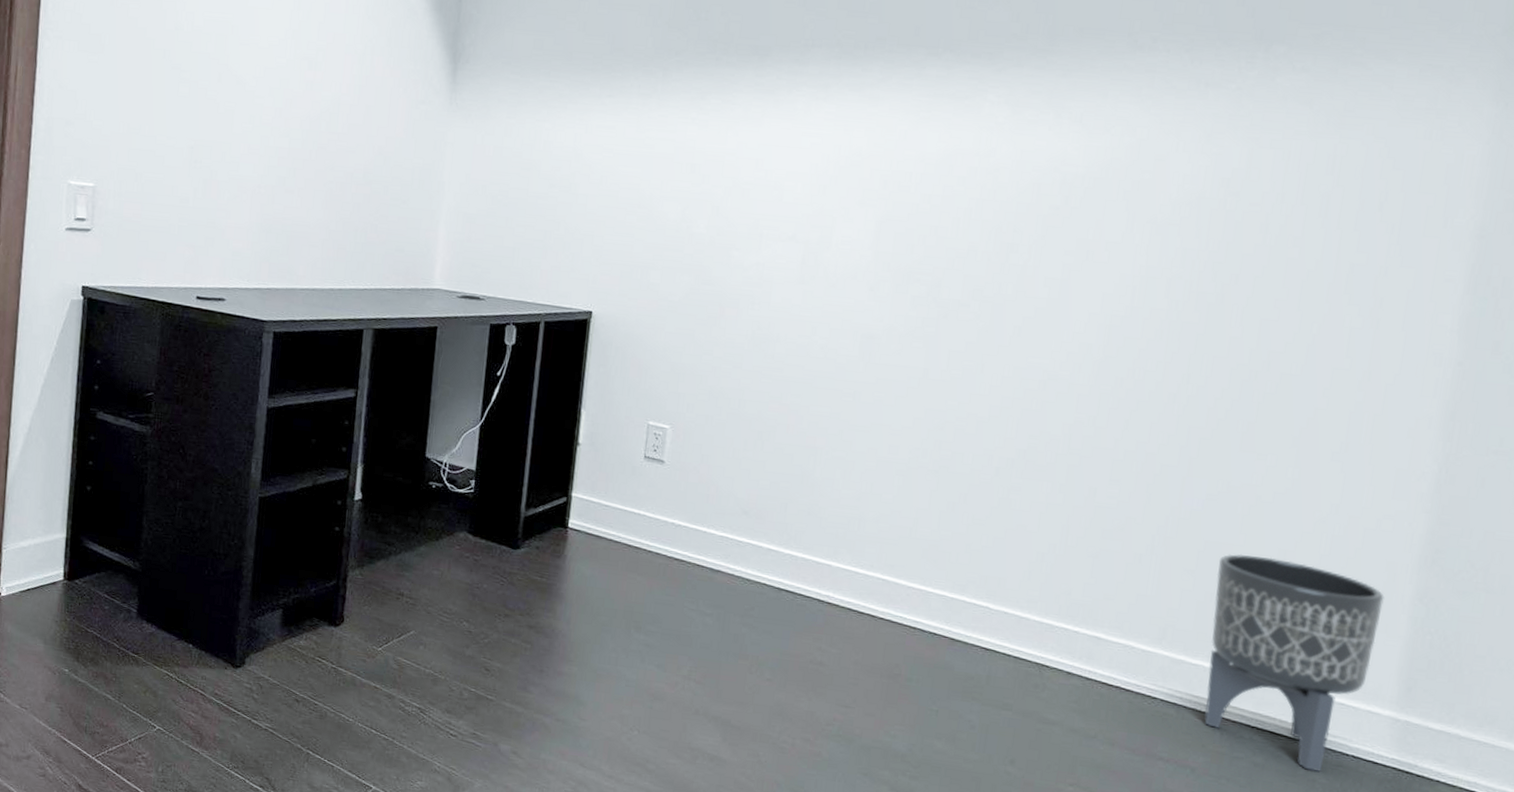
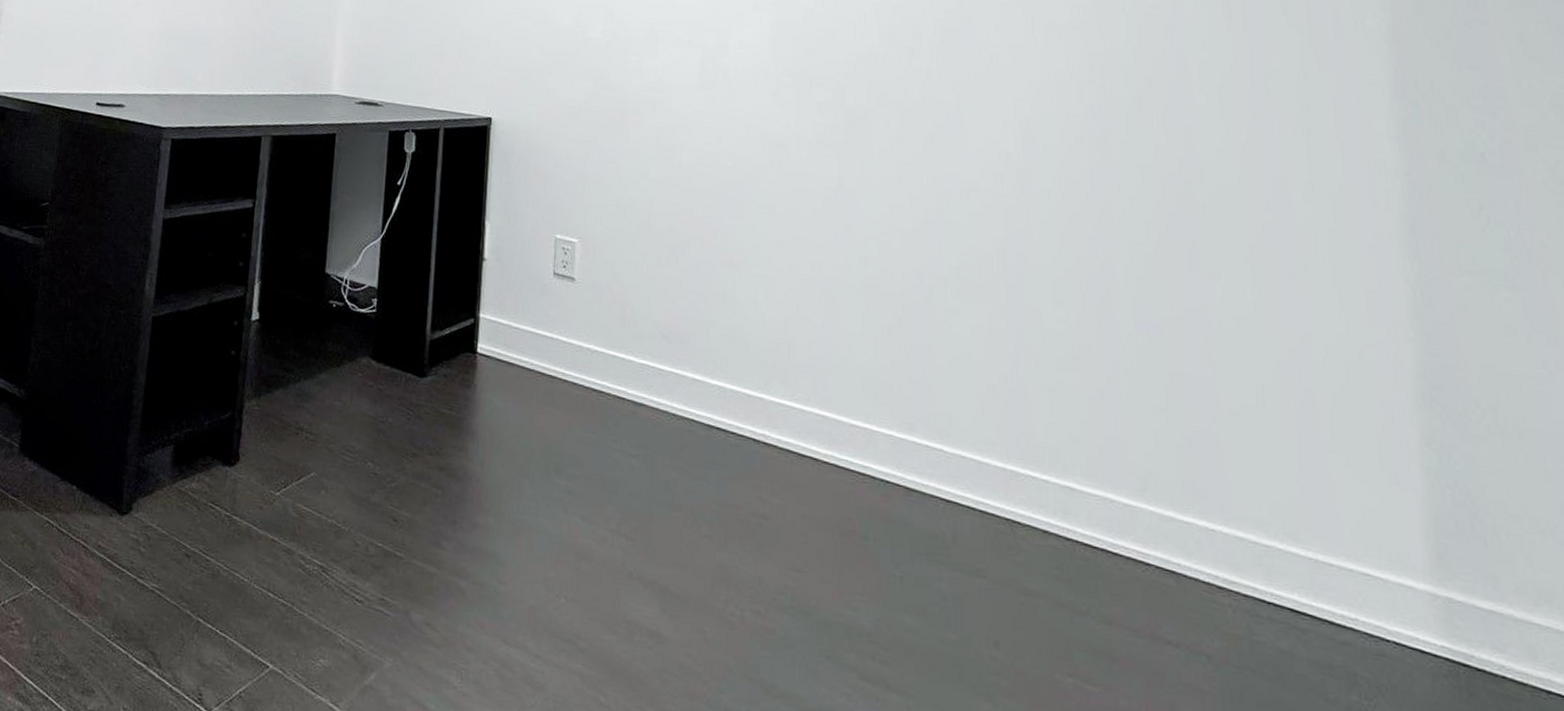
planter: present [1204,554,1384,773] -> none [1190,388,1389,664]

